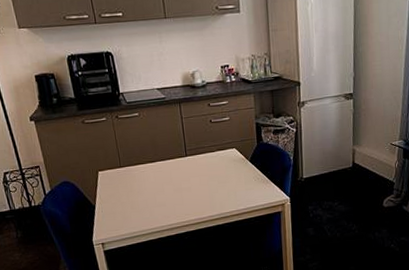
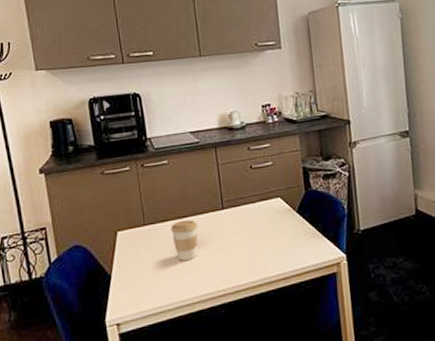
coffee cup: none [142,164,166,197] -> present [170,219,199,261]

